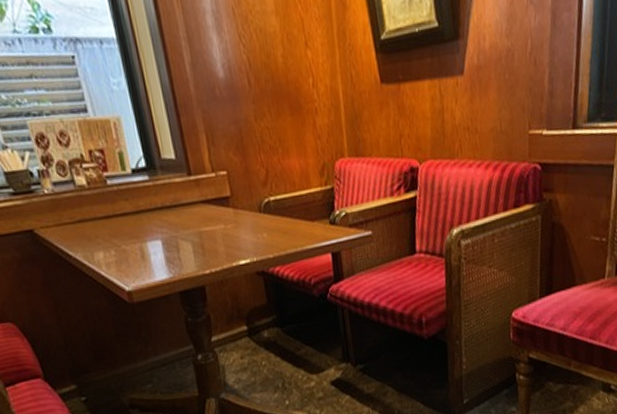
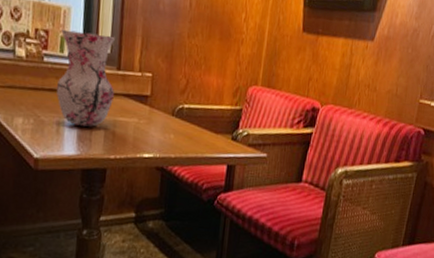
vase: none [116,139,193,248] -> present [56,29,115,128]

